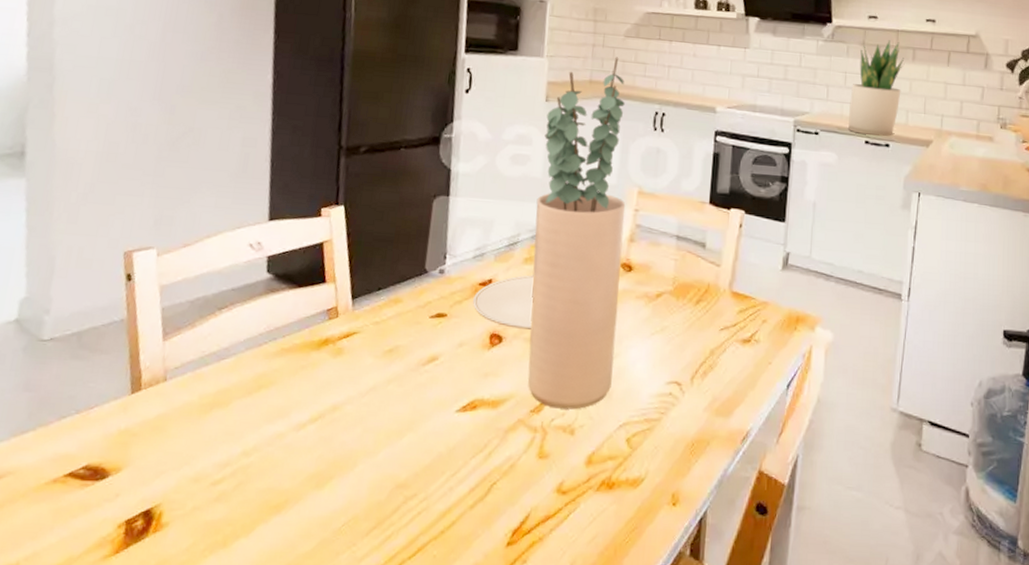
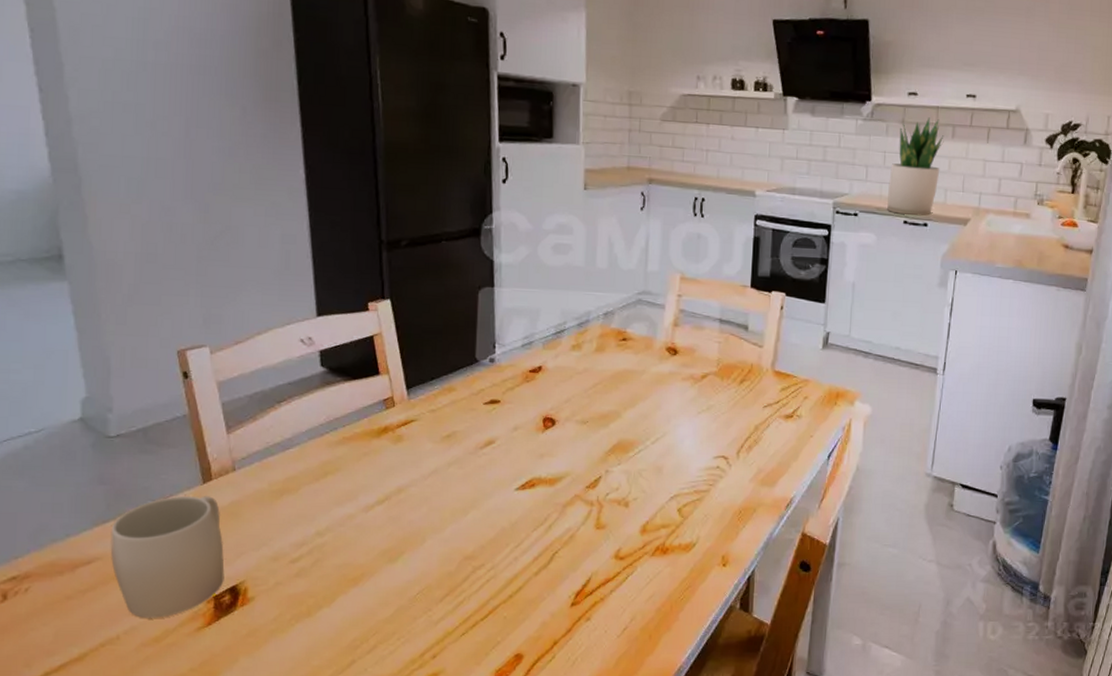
mug: none [23,406,145,543] -> present [110,495,225,618]
plate: present [473,275,534,329] -> none [525,361,583,412]
vase: present [527,57,626,410] -> none [580,142,669,484]

